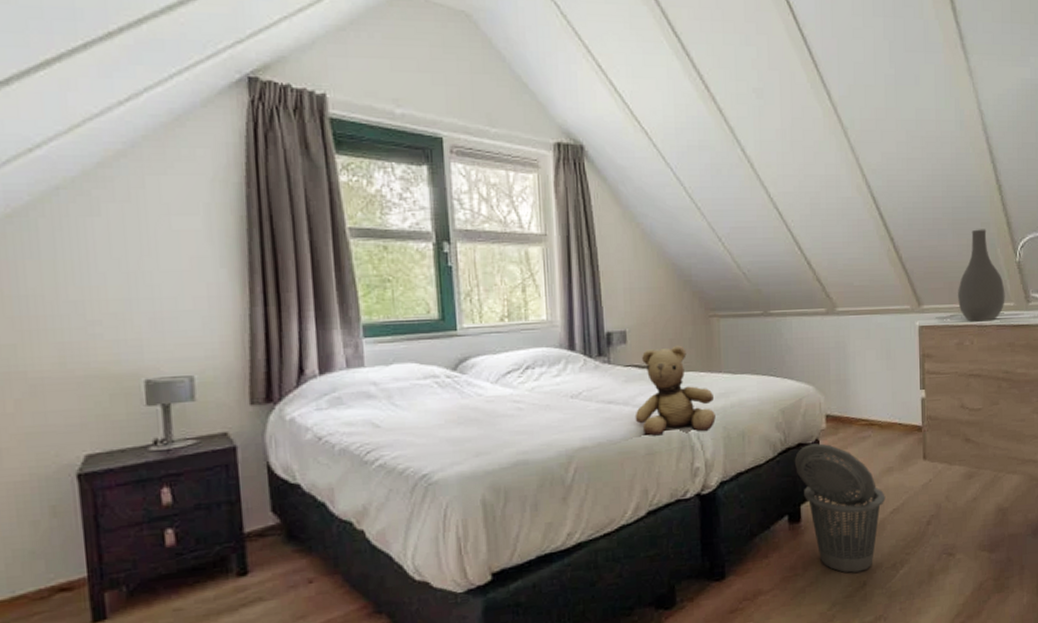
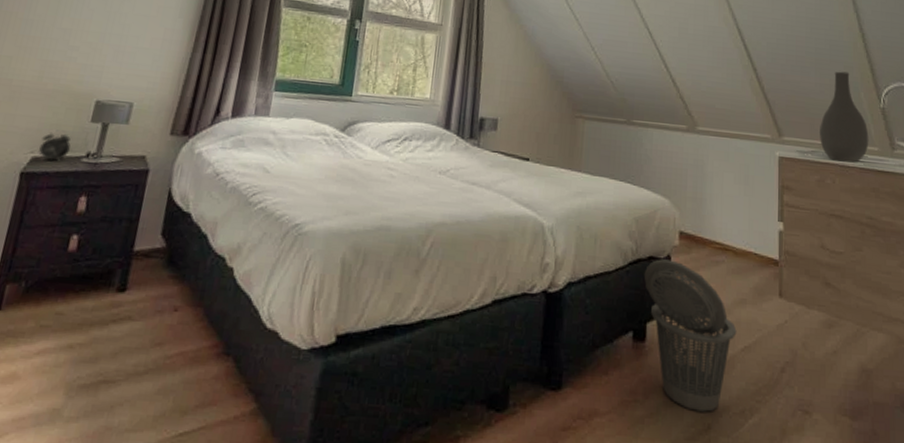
alarm clock: none [90,420,132,458] -> present [39,130,71,161]
teddy bear: present [635,345,716,437] -> none [494,139,571,228]

